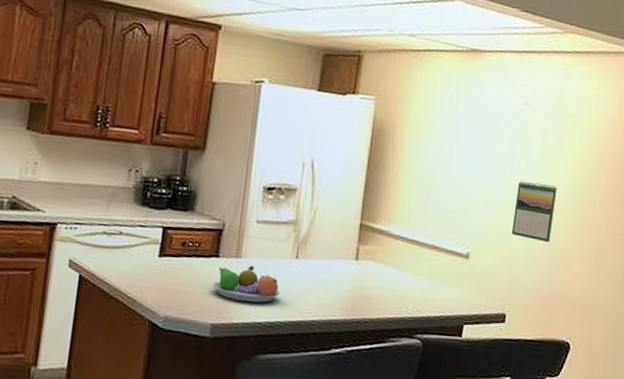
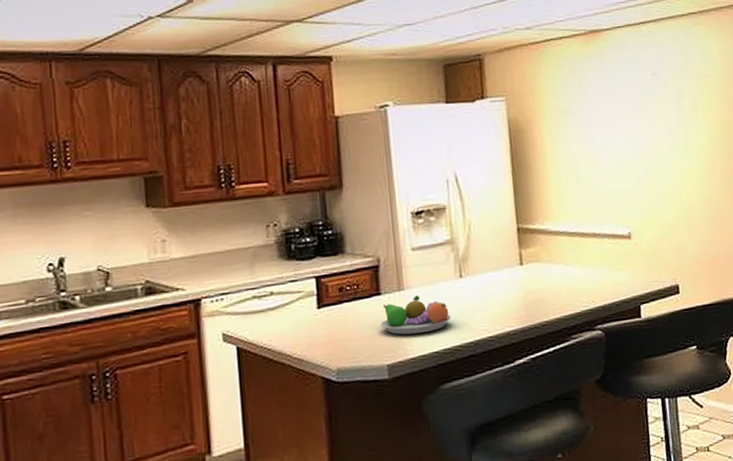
calendar: present [511,180,557,243] -> none [663,148,706,206]

